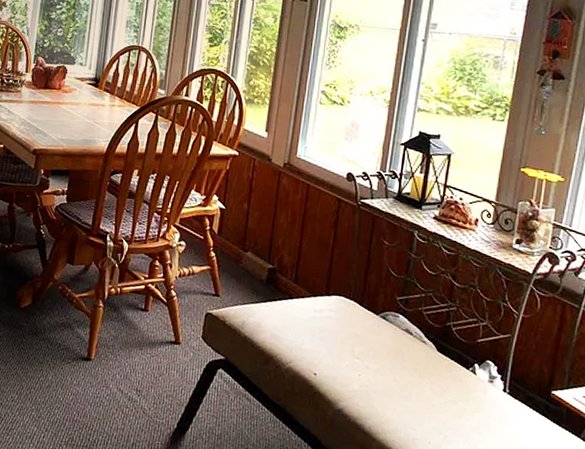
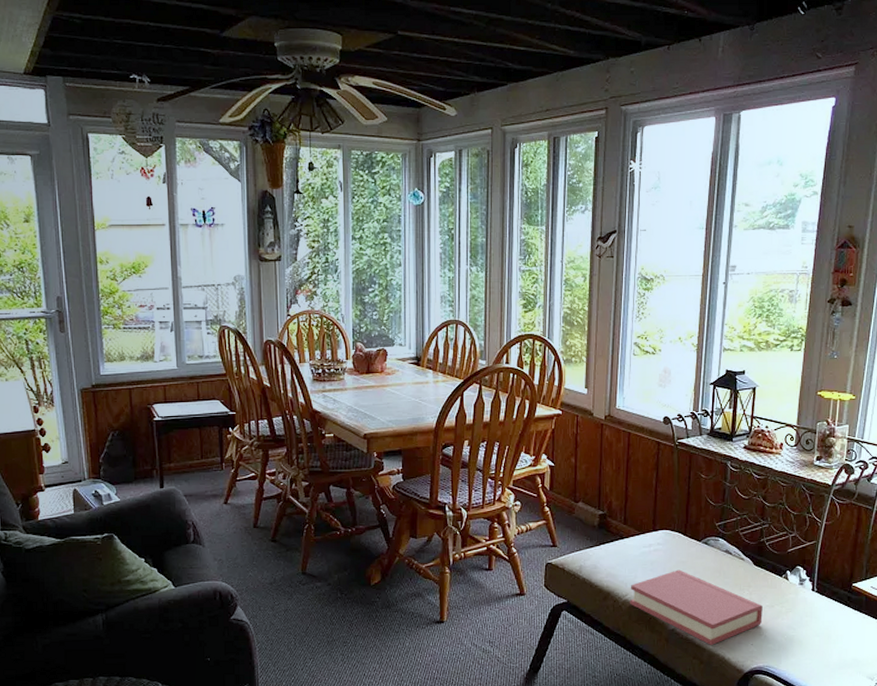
hardback book: none [294,342,444,436] -> present [630,569,763,645]

